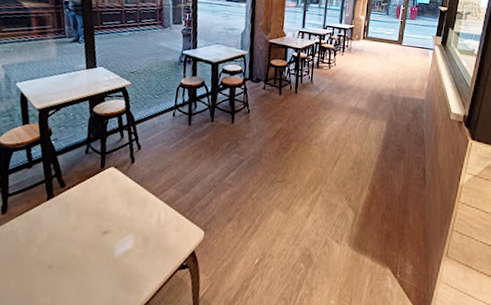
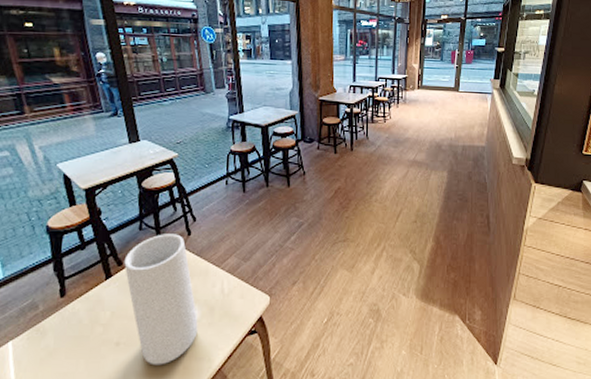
vase: none [66,159,132,293] -> present [124,234,198,366]

